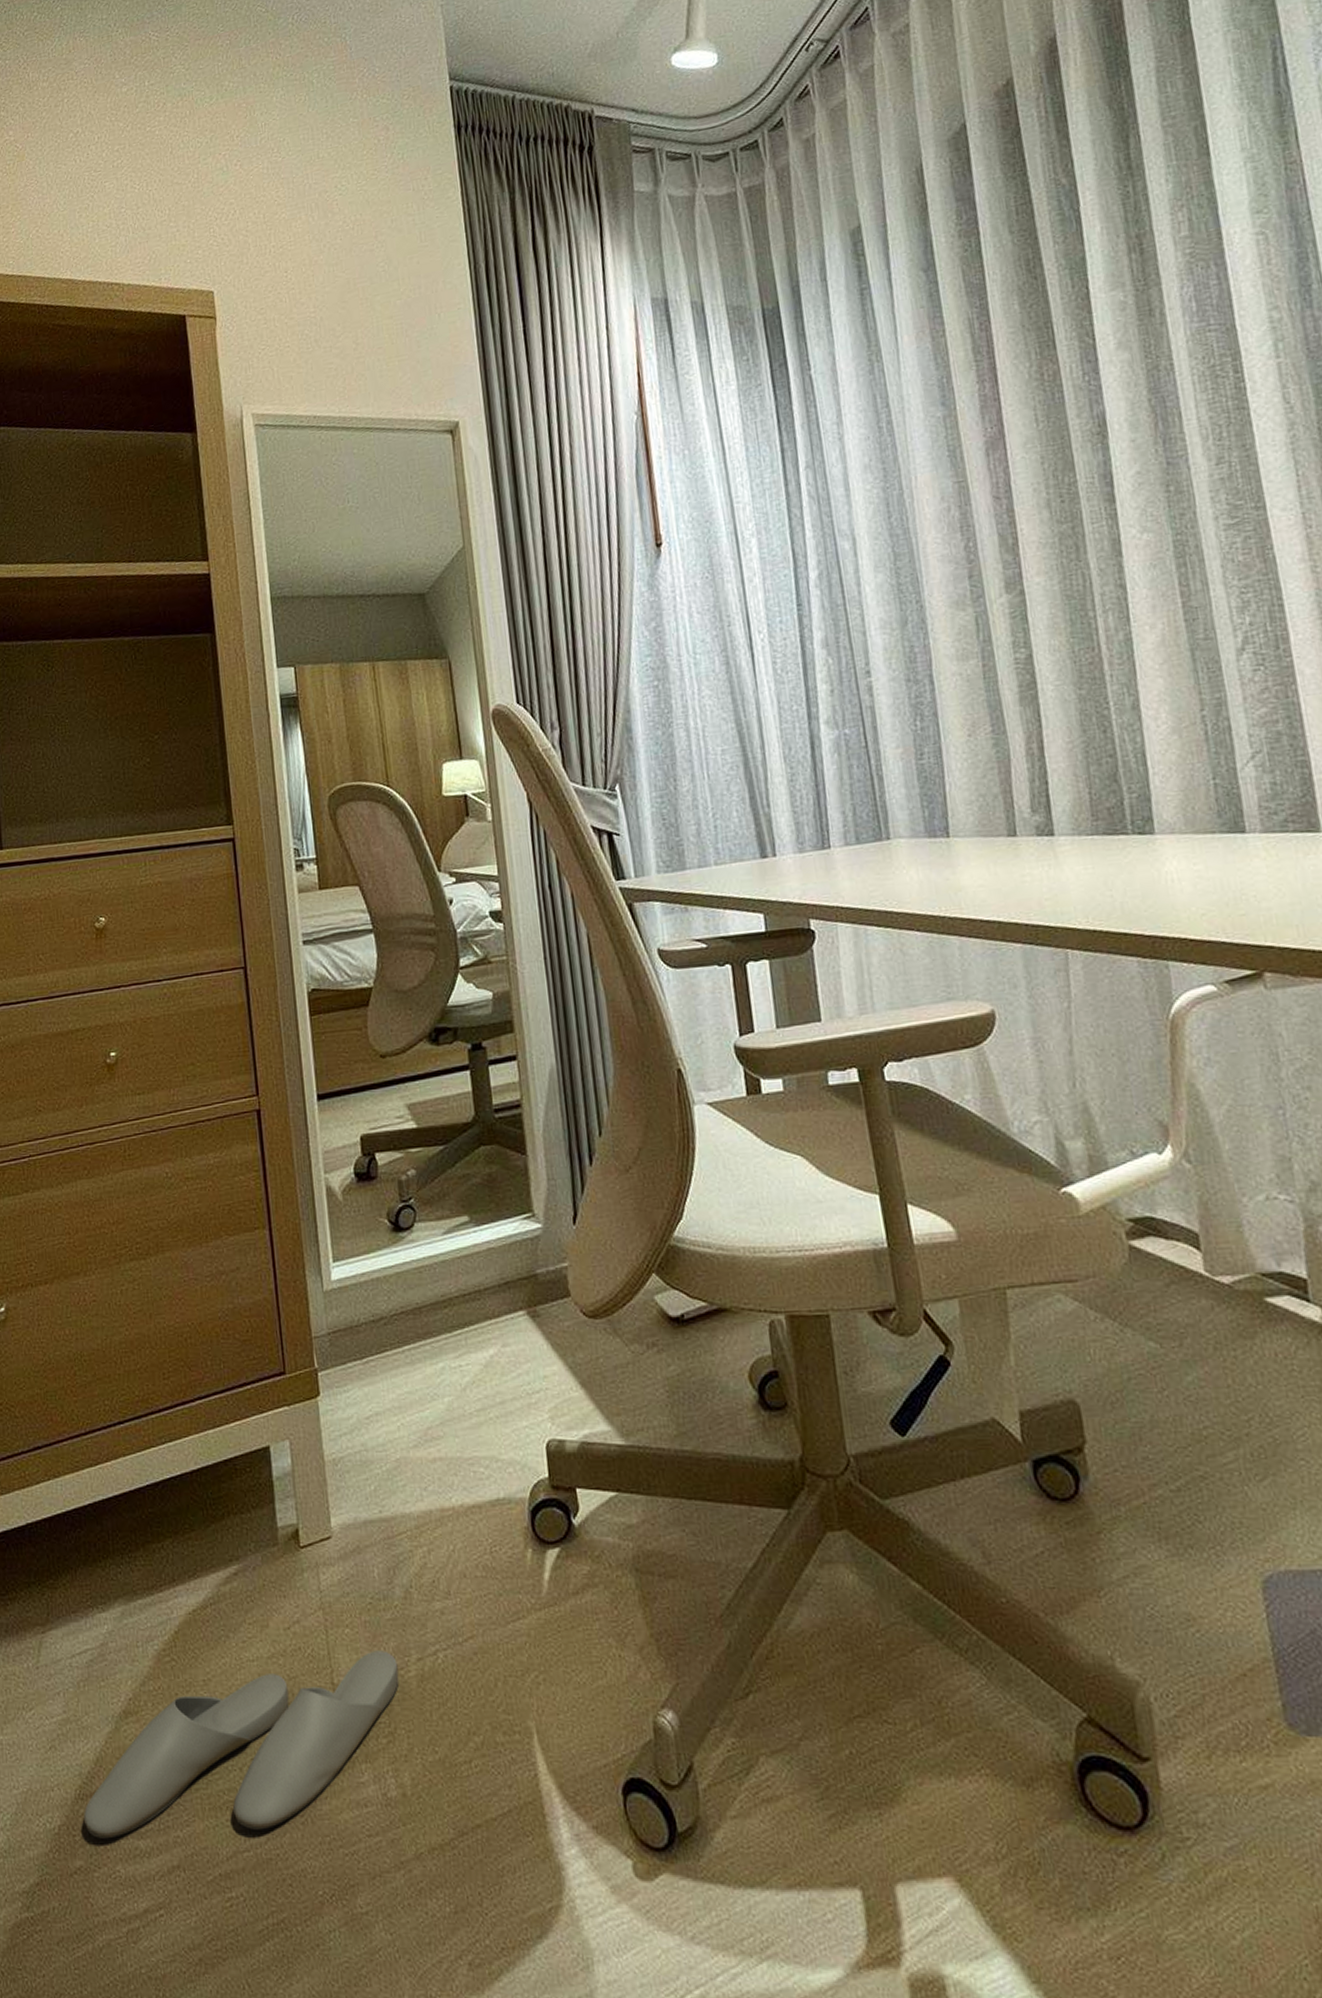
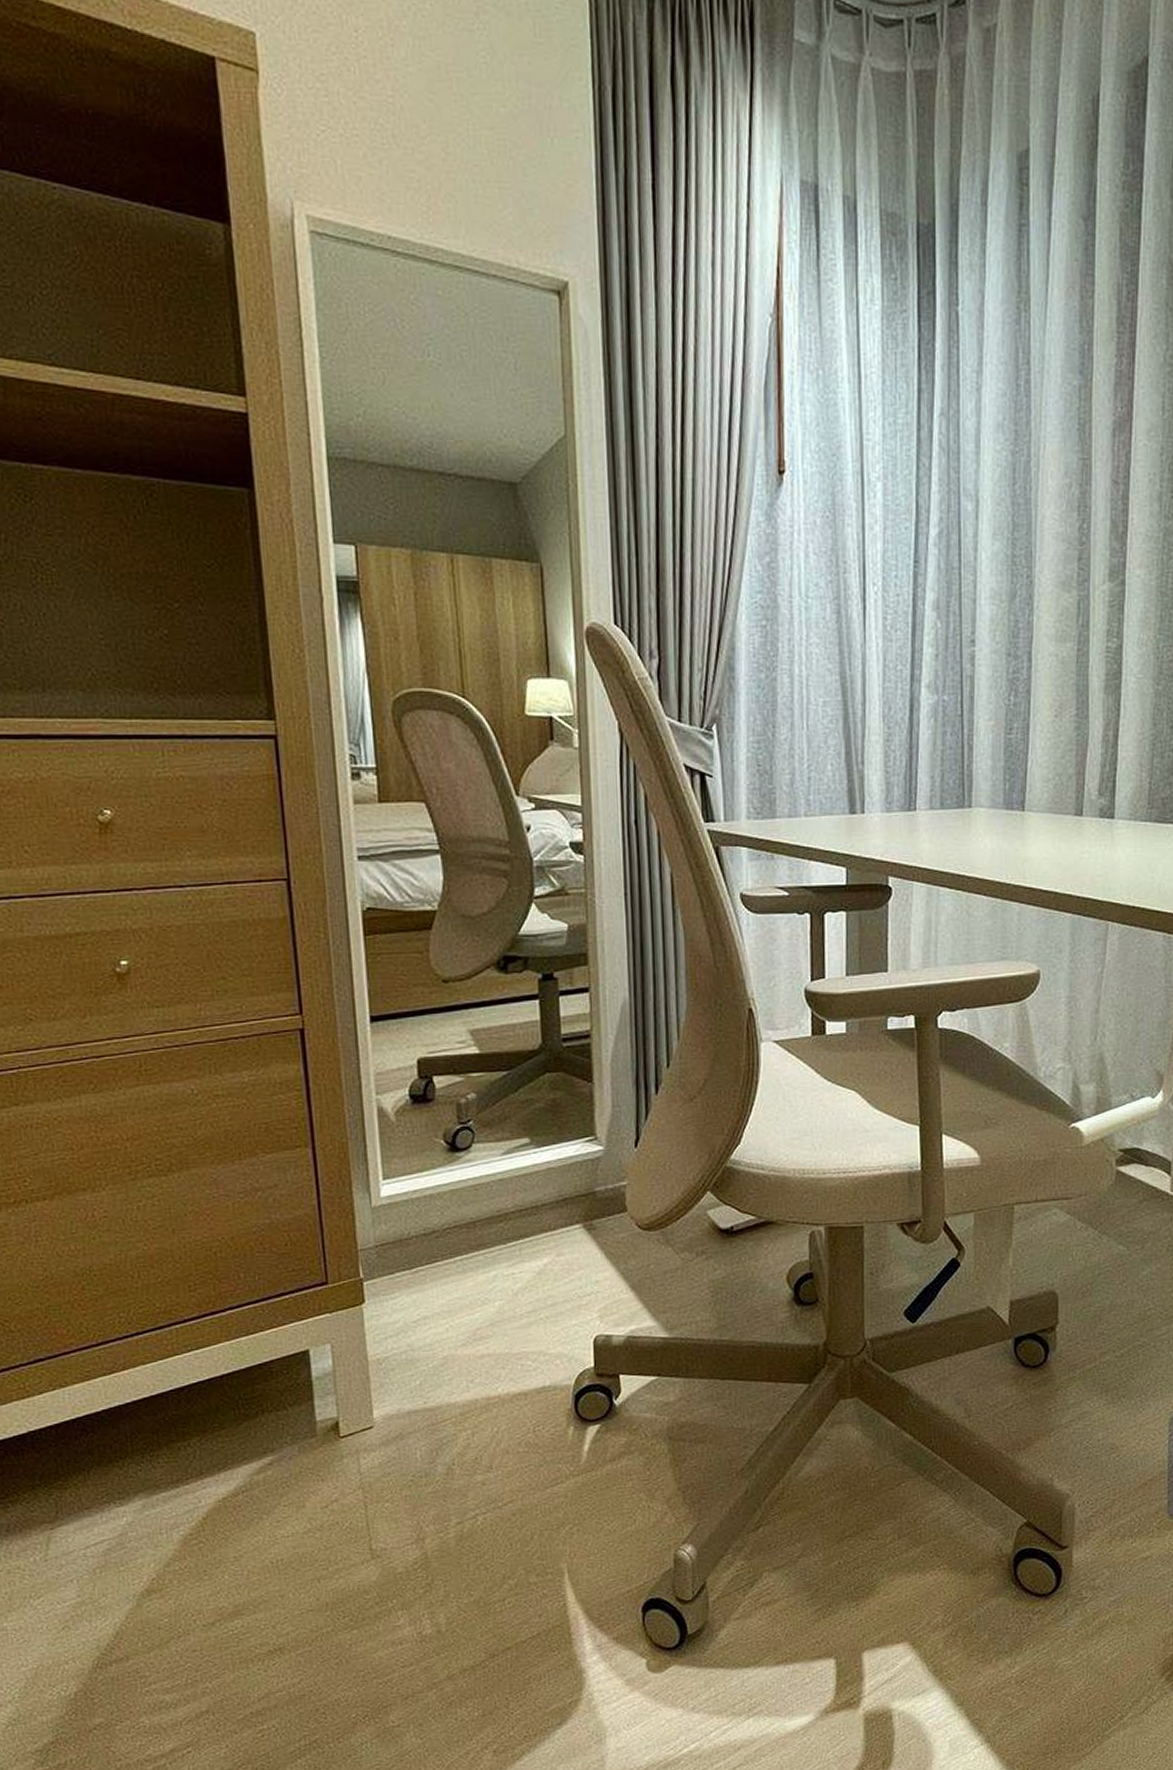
slippers: present [83,1651,399,1839] -> none [102,1518,438,1698]

